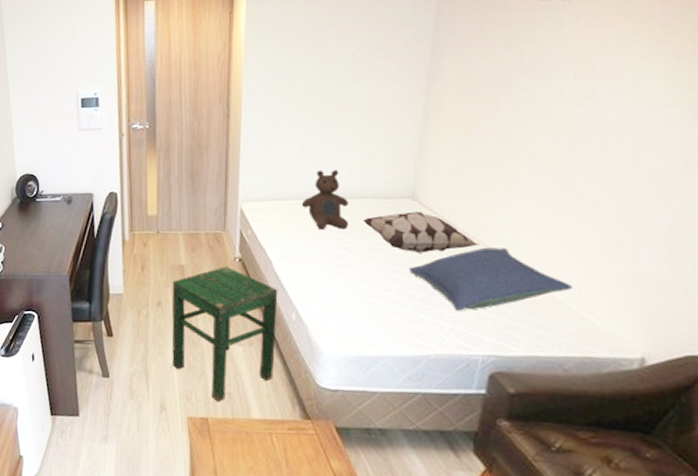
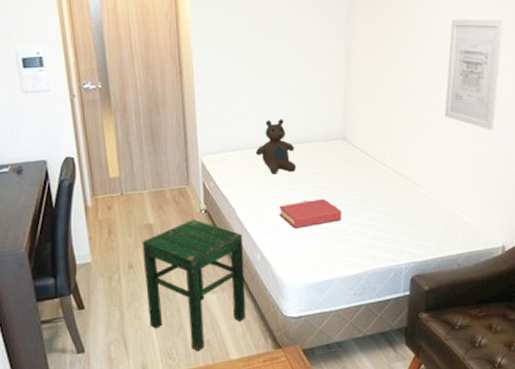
hardback book: none [322,262,401,293] -> present [279,198,342,229]
decorative pillow: present [363,212,479,253] -> none [307,150,395,186]
pillow: present [409,247,572,311] -> none [346,174,458,230]
wall art: none [563,57,678,203] -> present [444,19,505,130]

